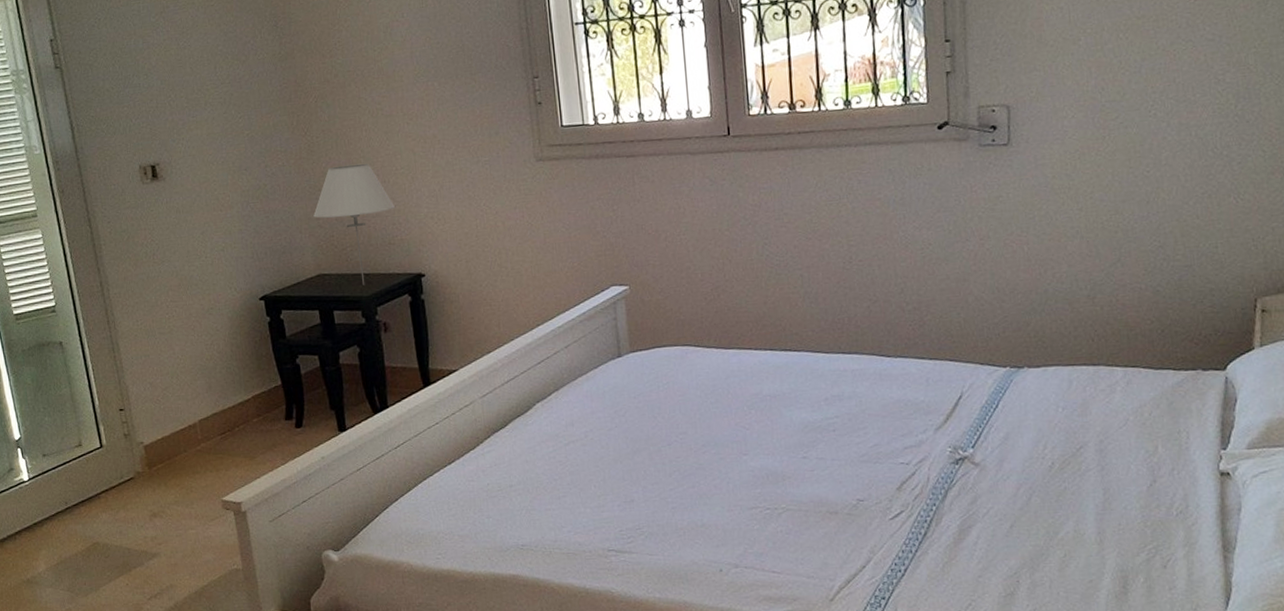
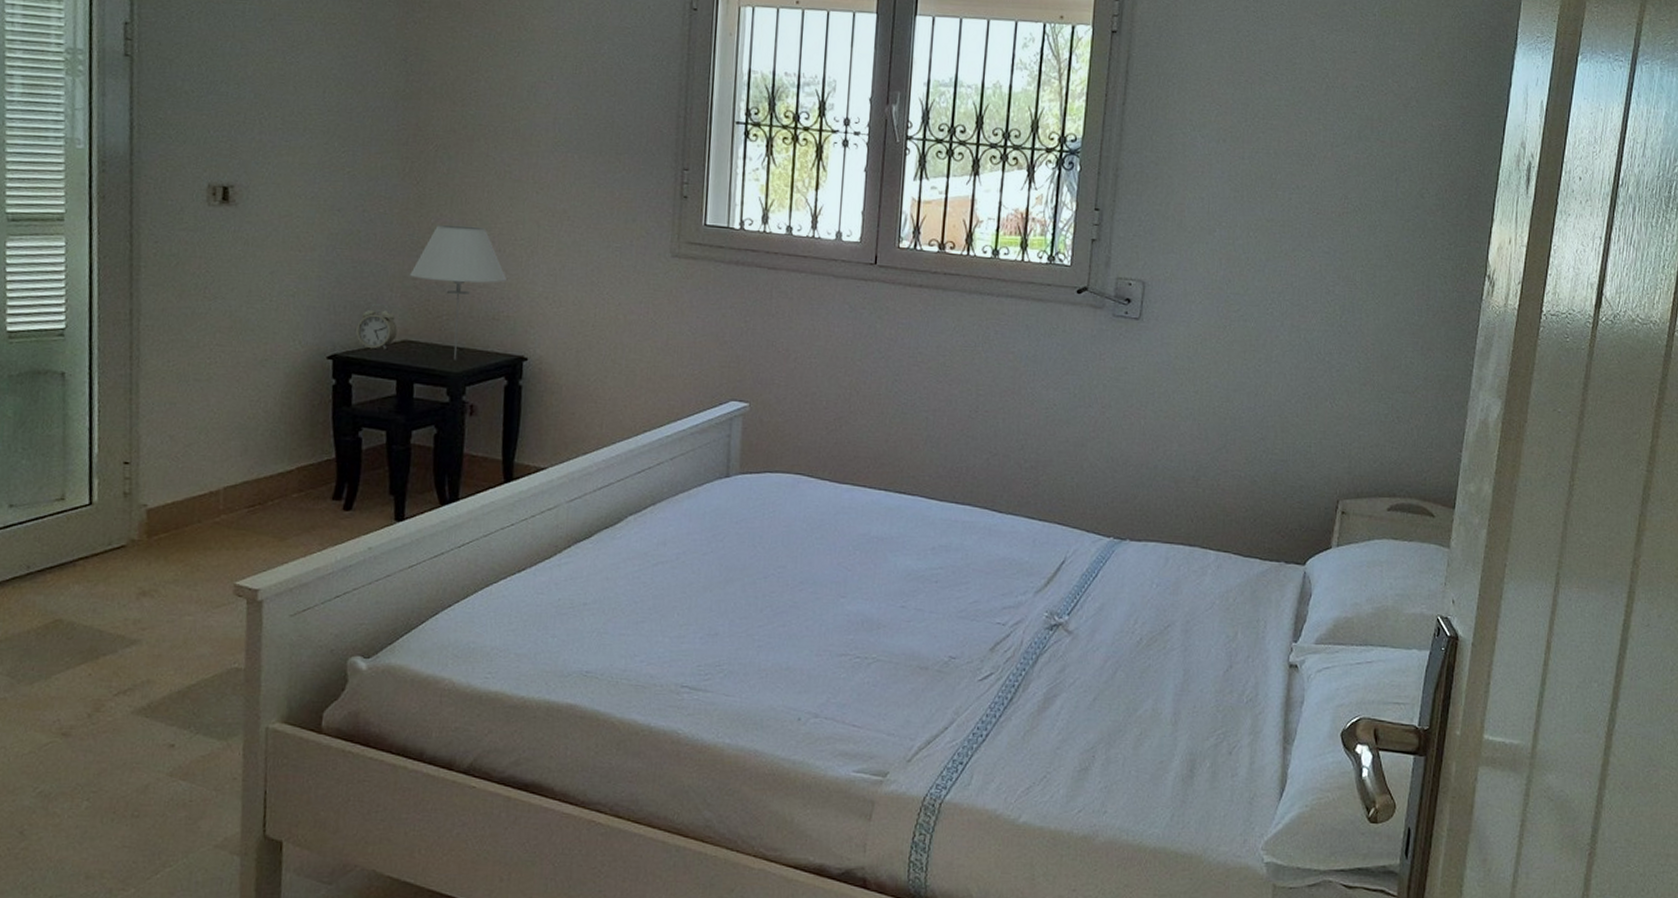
alarm clock: none [278,245,312,287] -> present [356,303,397,350]

